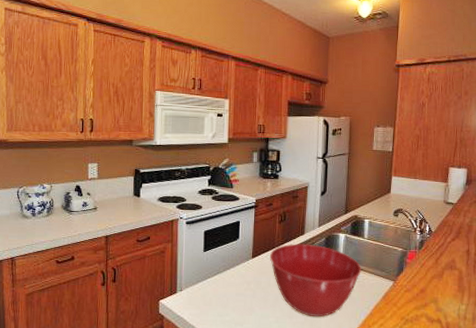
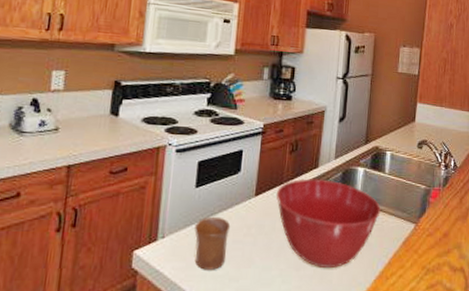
mug: none [205,274,234,316] -> present [194,216,231,270]

